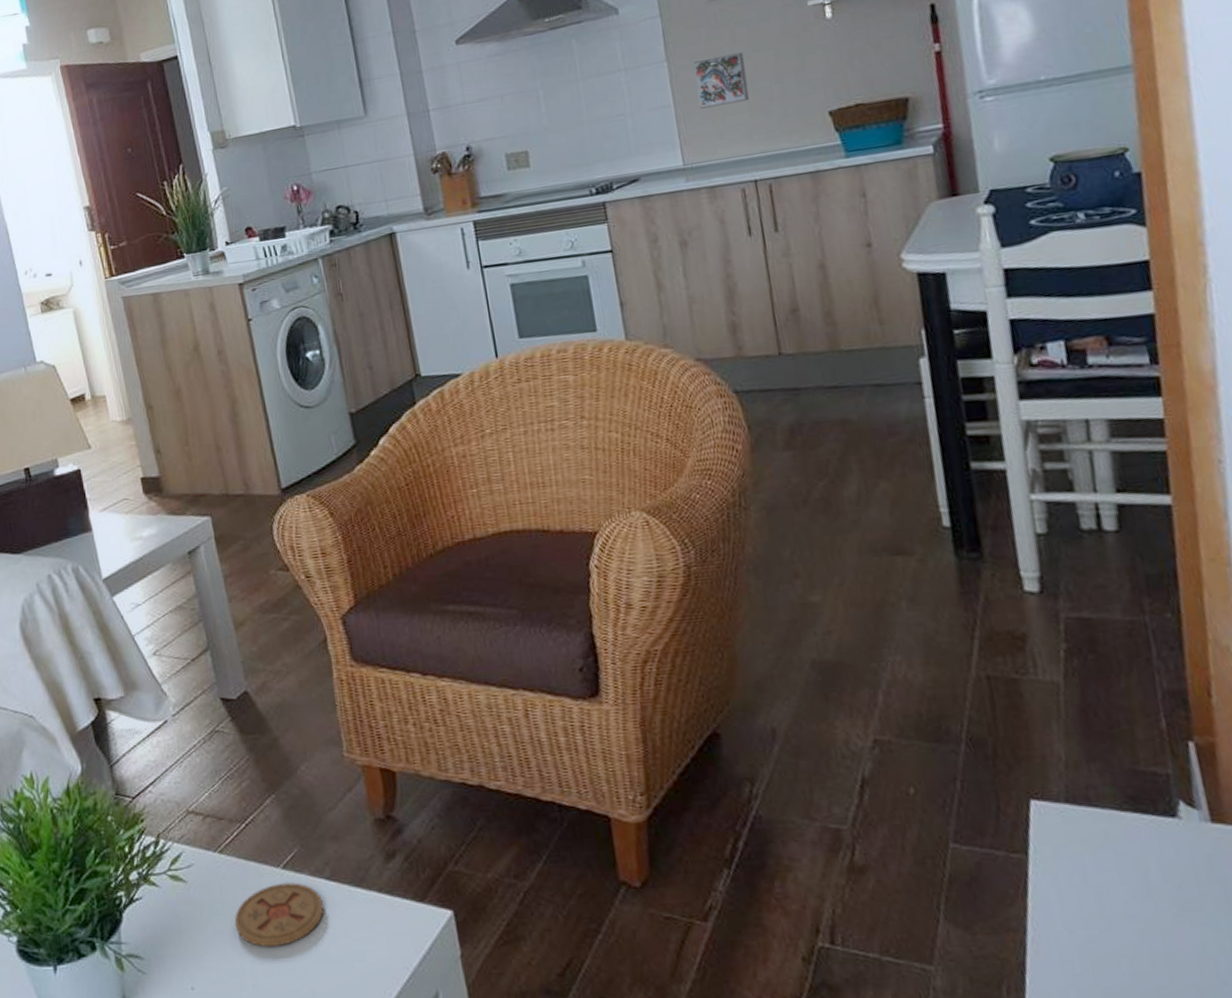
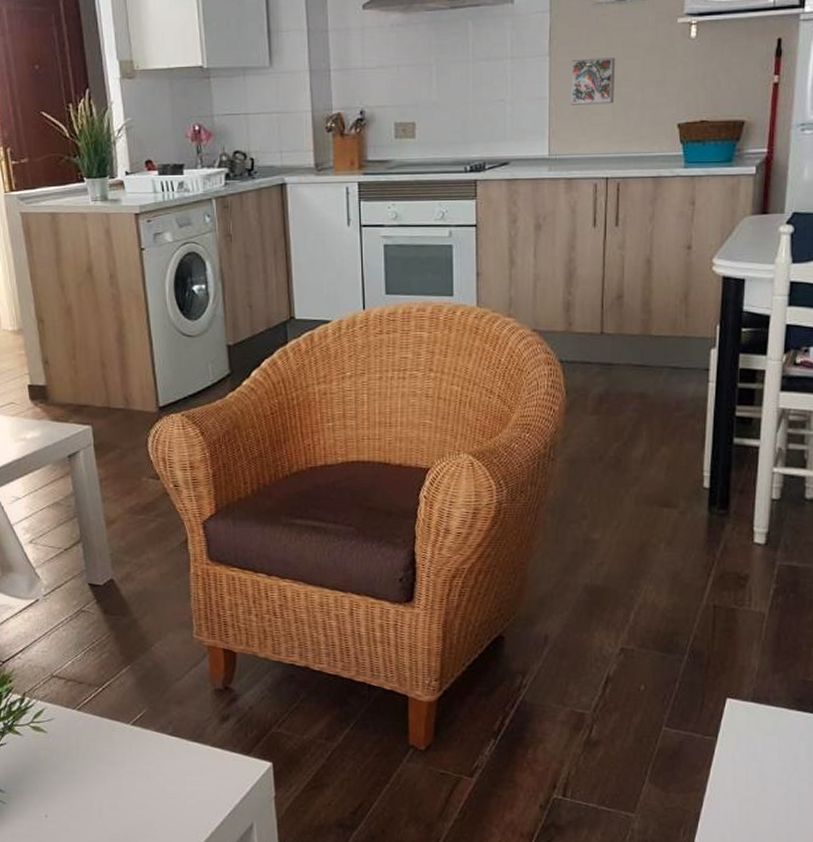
coaster: present [234,883,325,946] -> none [86,736,165,785]

